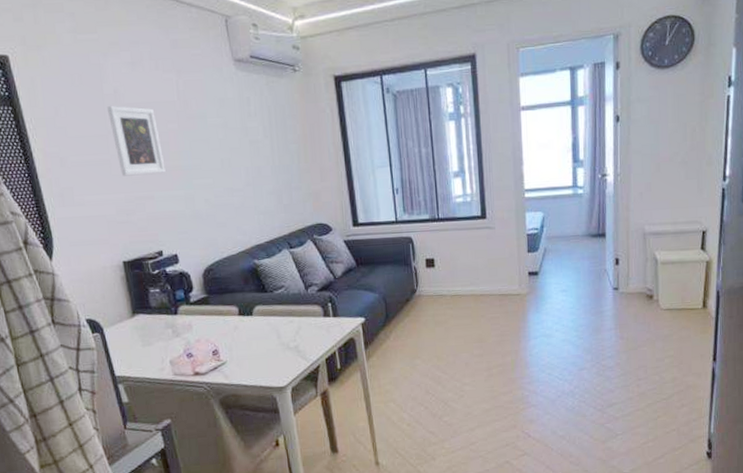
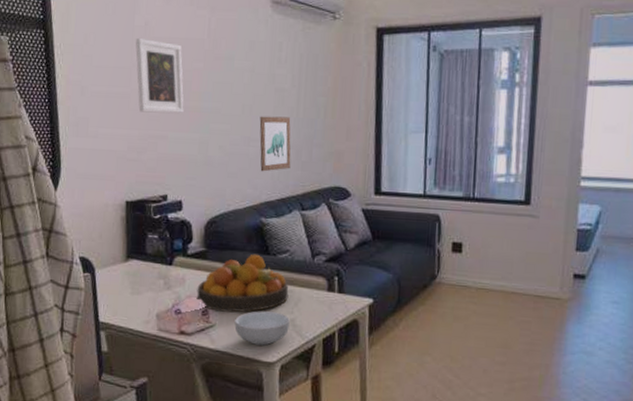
fruit bowl: none [204,293,290,350] -> present [197,254,289,313]
wall art: none [239,166,274,218] -> present [259,116,291,172]
cereal bowl: none [244,342,294,374] -> present [234,311,290,346]

